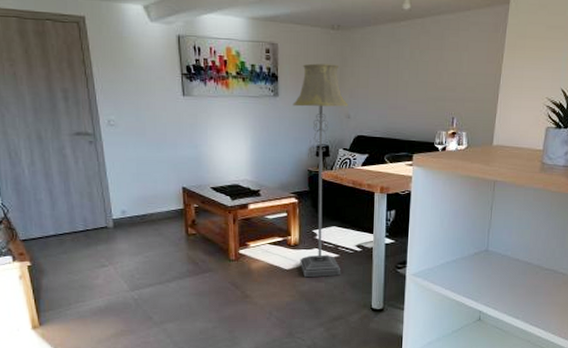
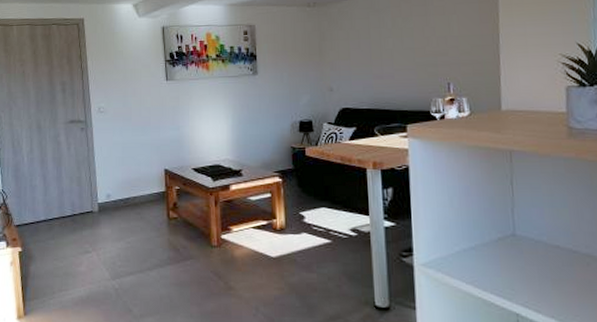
floor lamp: present [293,63,349,278] -> none [272,39,335,267]

